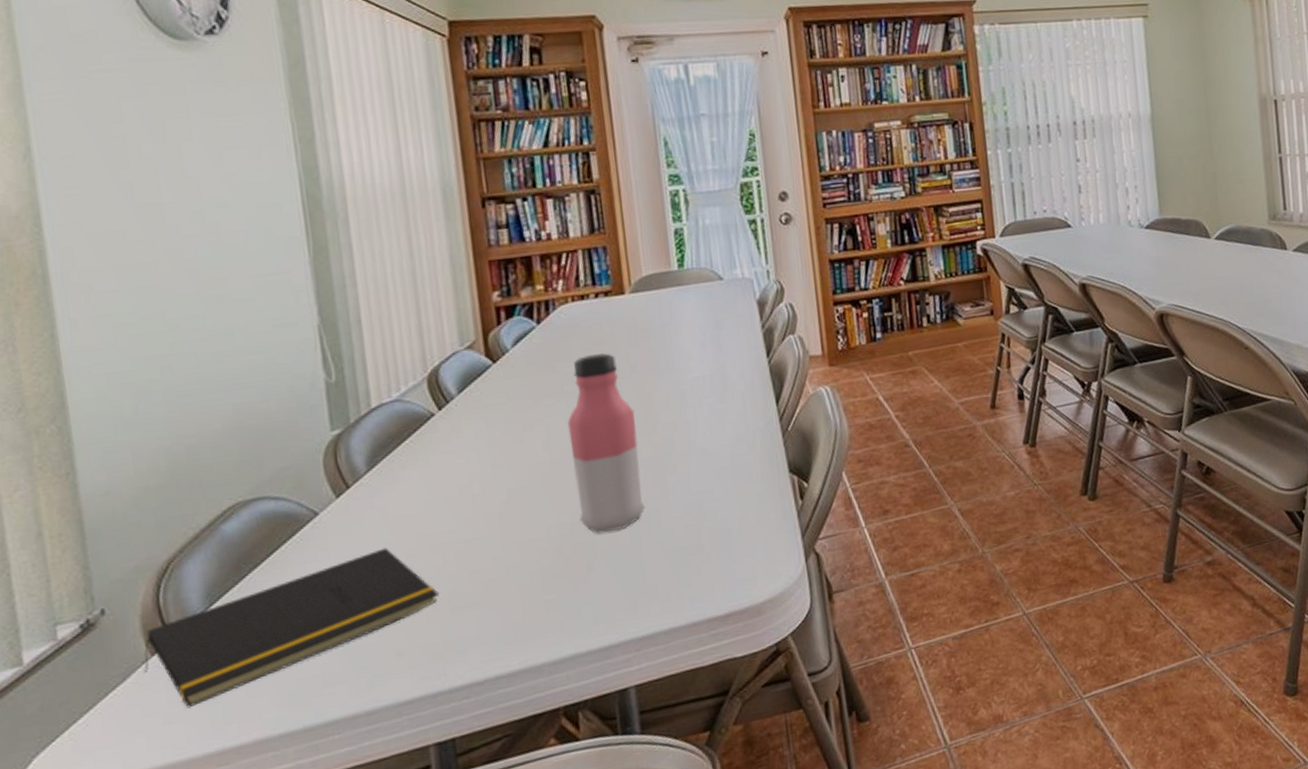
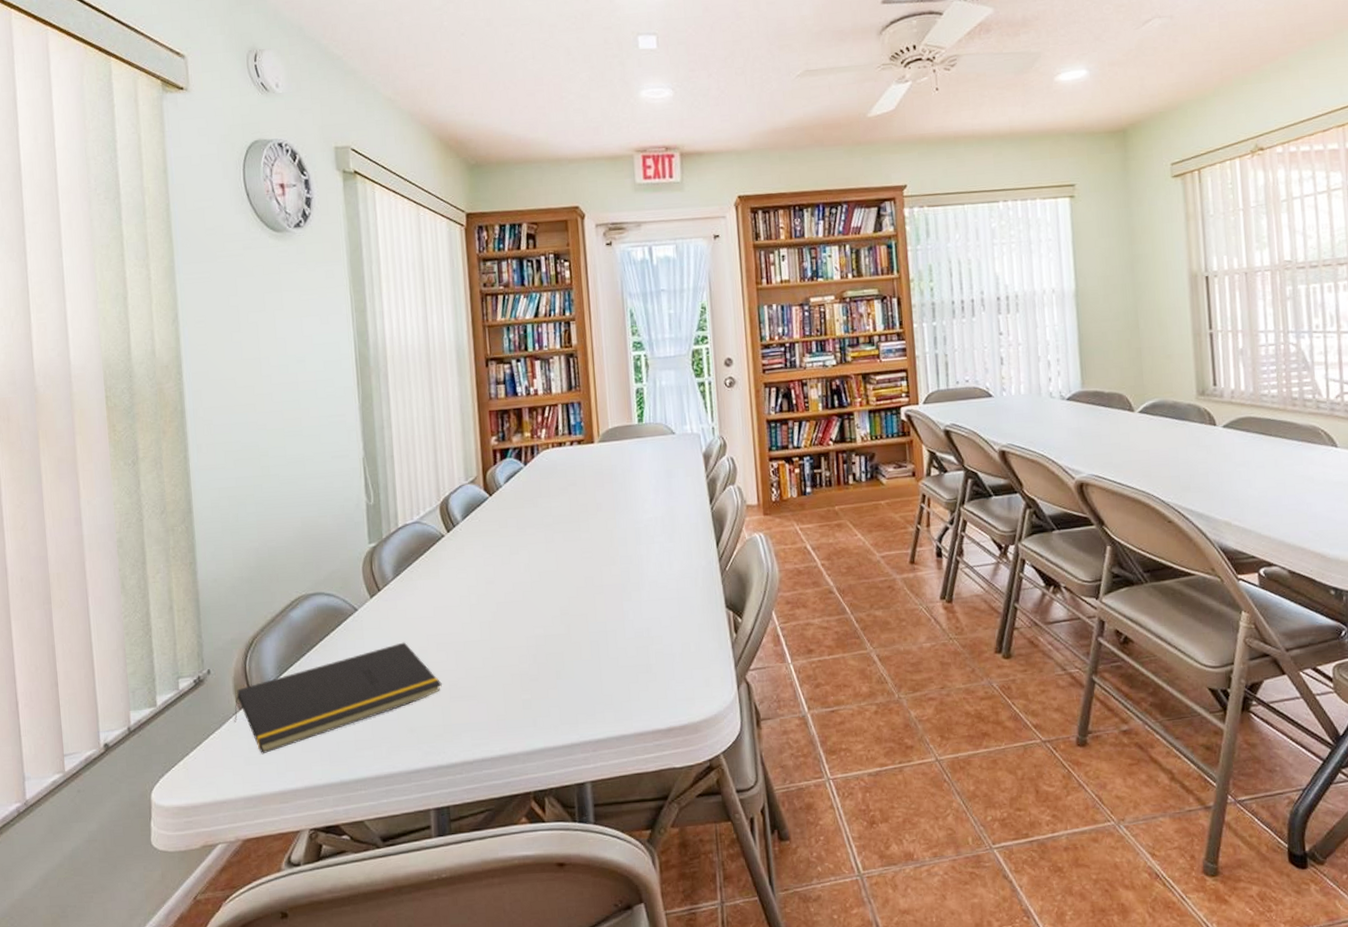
water bottle: present [567,353,645,534] -> none [545,493,605,647]

